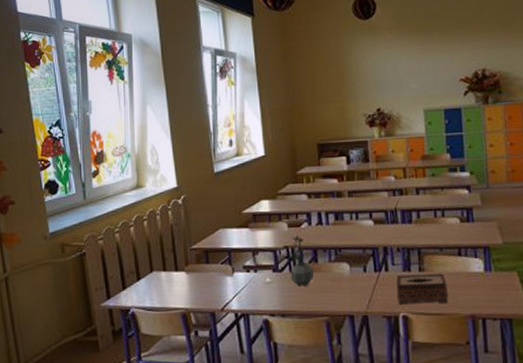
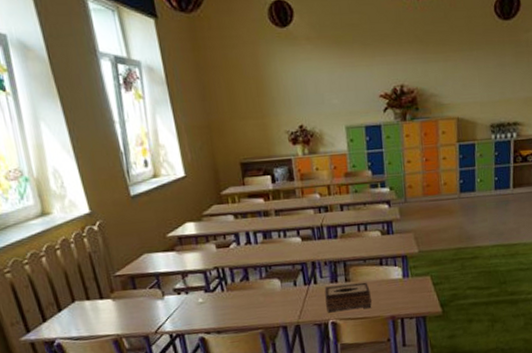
potted plant: present [288,235,315,286] -> none [219,255,247,304]

